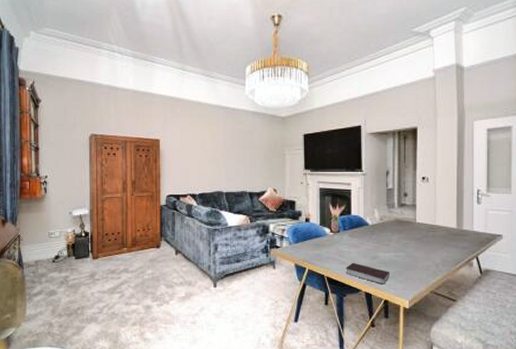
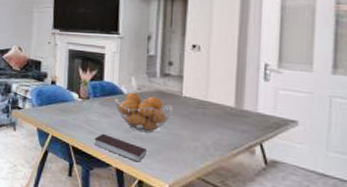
fruit basket: none [361,222,409,258] -> present [114,92,173,133]

